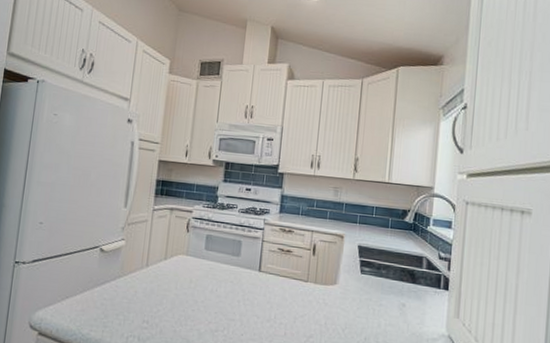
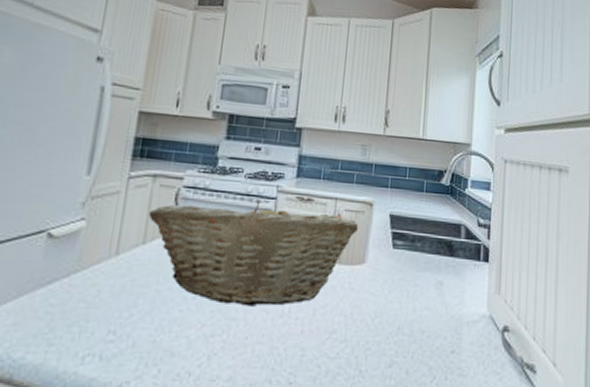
fruit basket: none [168,230,332,312] -> present [148,200,359,307]

